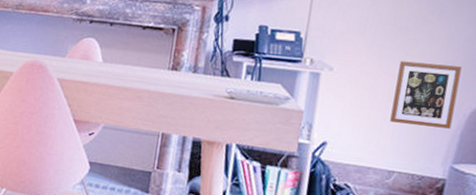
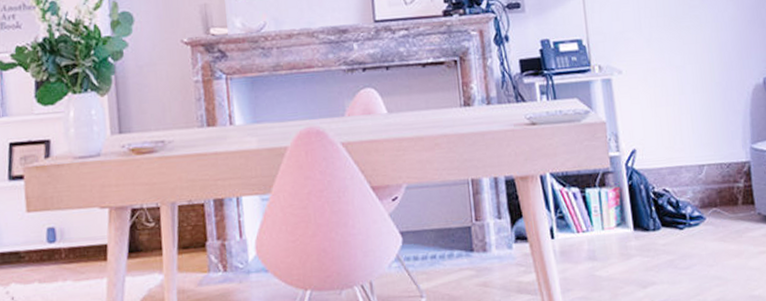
picture frame: present [390,61,462,129] -> none [680,46,740,115]

